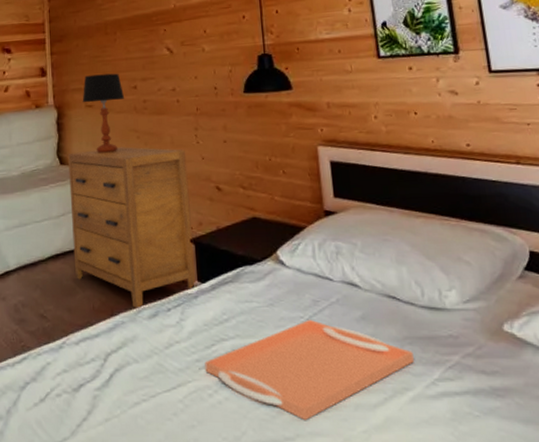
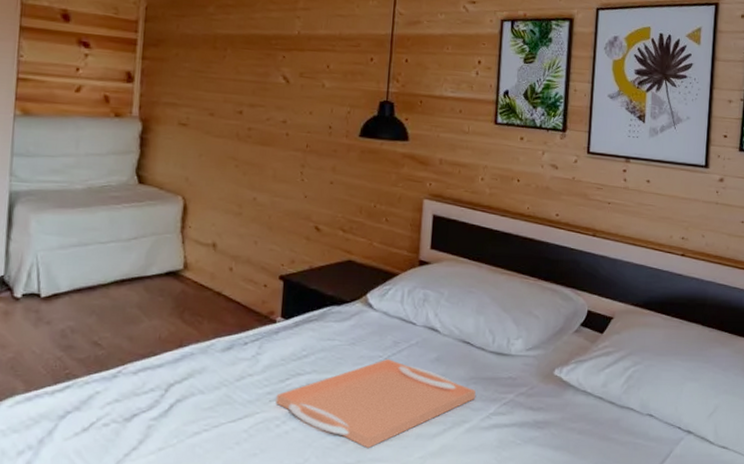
dresser: present [68,146,197,308] -> none [142,172,288,340]
table lamp: present [82,73,125,153] -> none [175,90,227,178]

